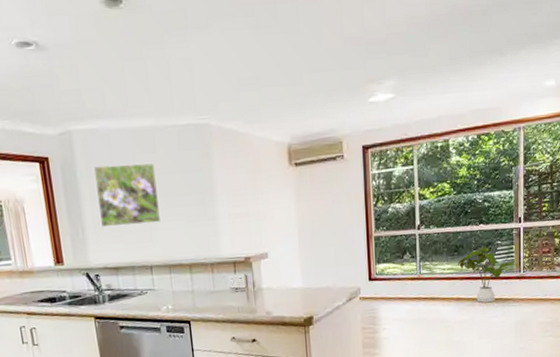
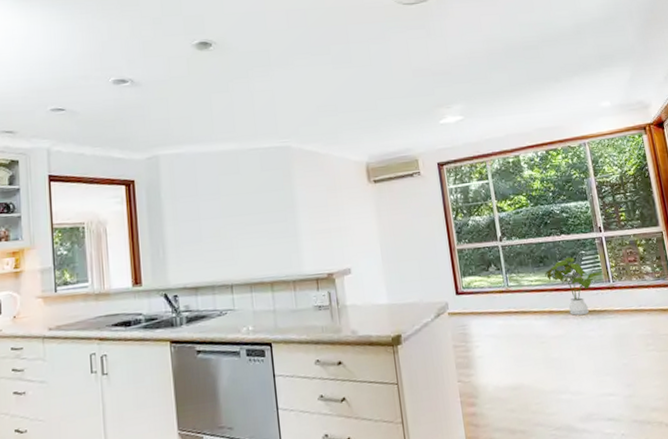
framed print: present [93,163,161,228] -> none [178,183,242,247]

